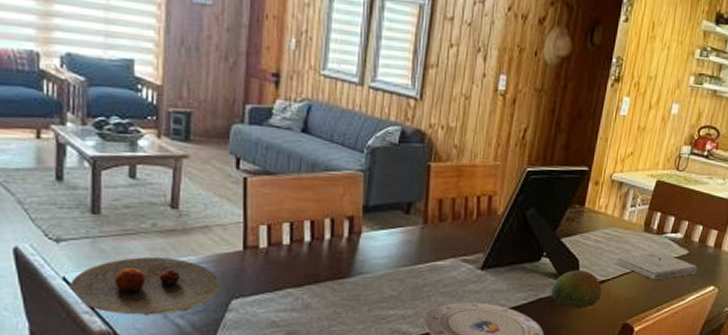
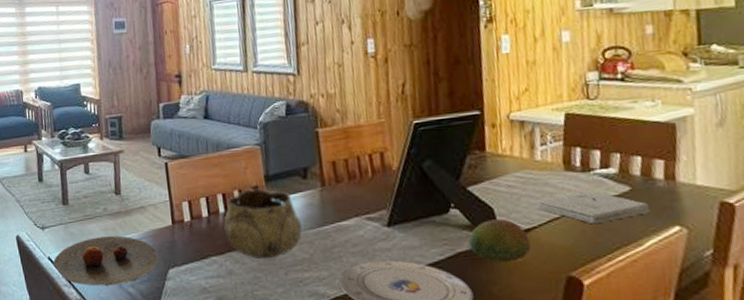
decorative bowl: none [307,218,395,295] -> present [224,188,302,260]

